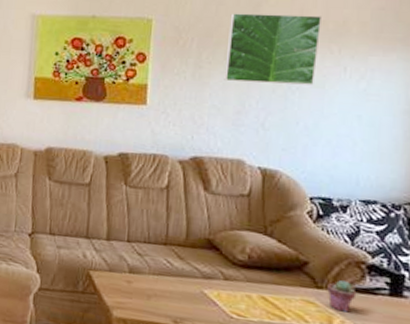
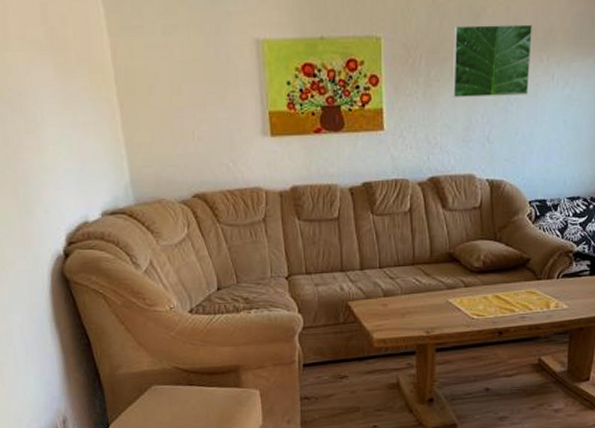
potted succulent: present [327,280,357,313] -> none [545,270,567,296]

